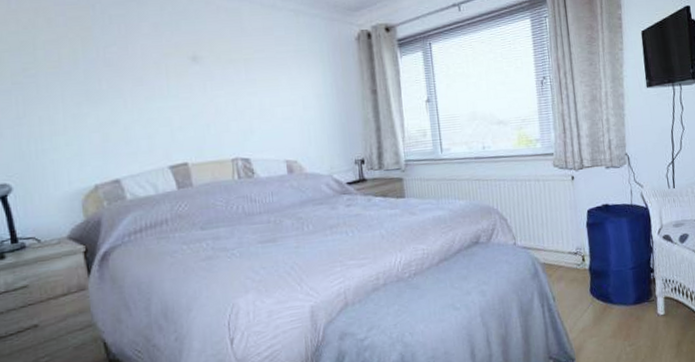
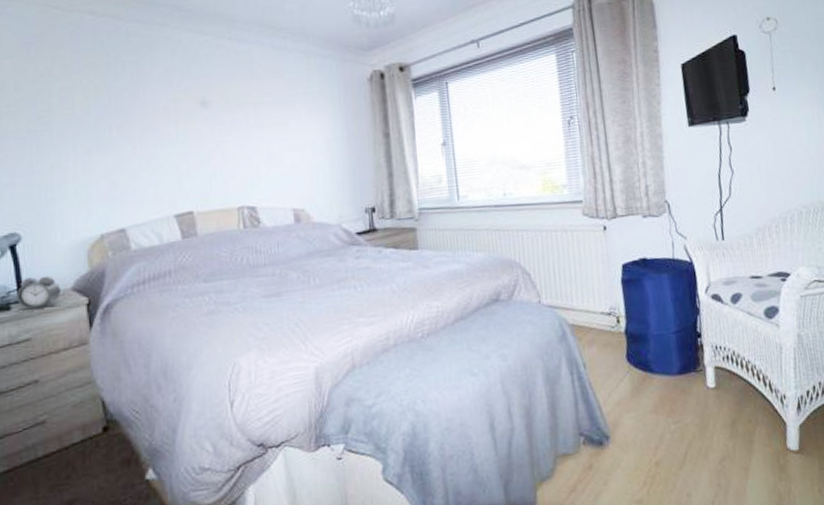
alarm clock: none [9,225,57,259] -> present [16,275,62,311]

